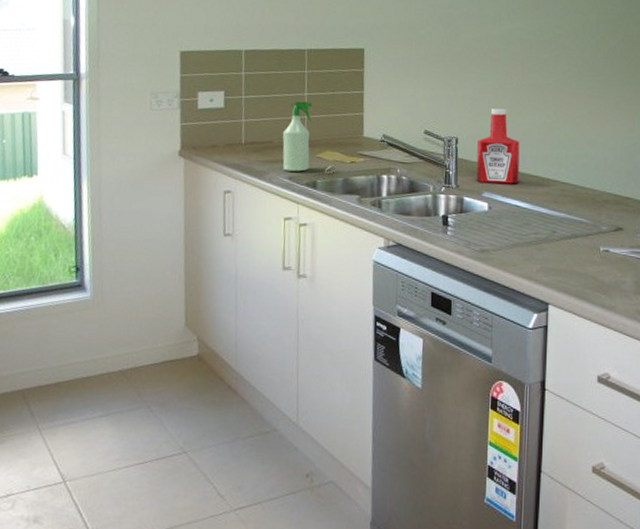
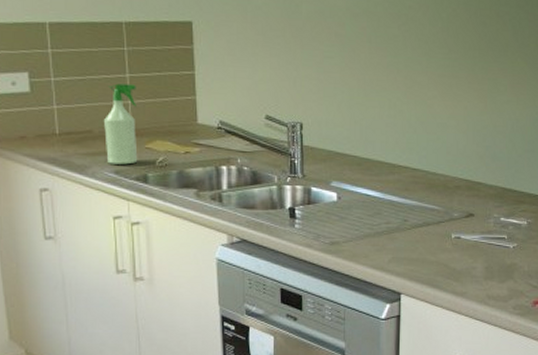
ketchup bottle: present [476,108,520,184] -> none [323,89,370,172]

